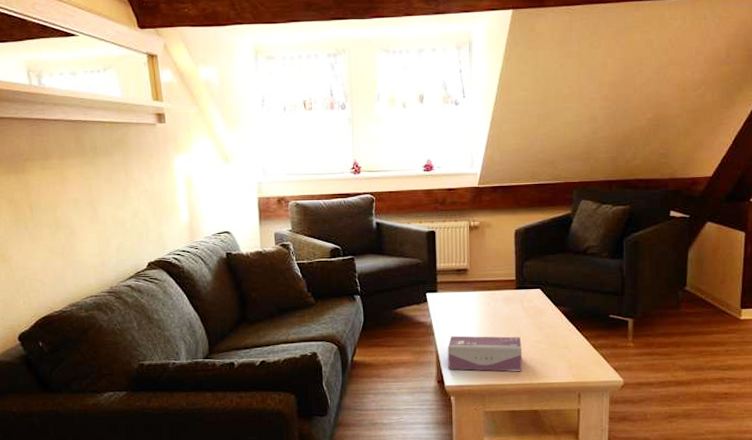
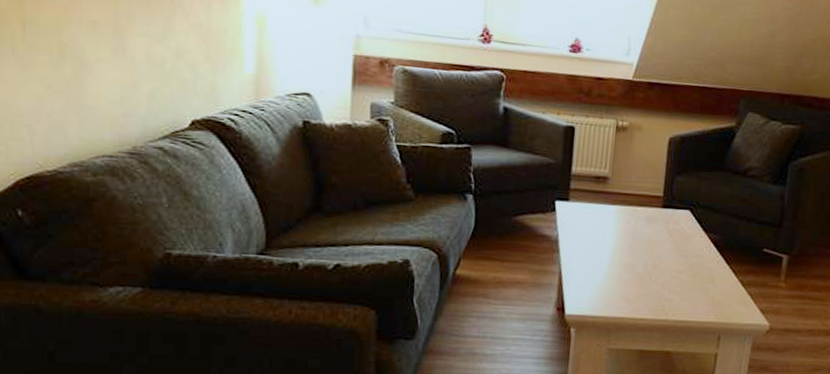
tissue box: present [447,335,522,371] -> none [571,255,661,304]

